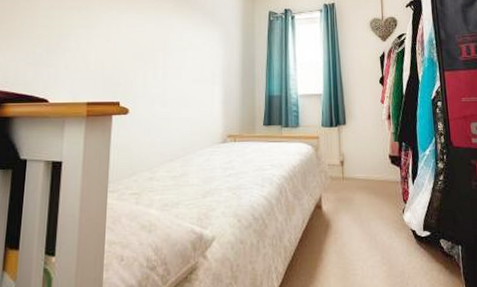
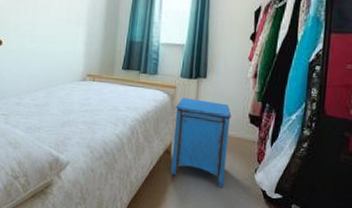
nightstand: none [321,147,377,236] -> present [170,98,231,188]

